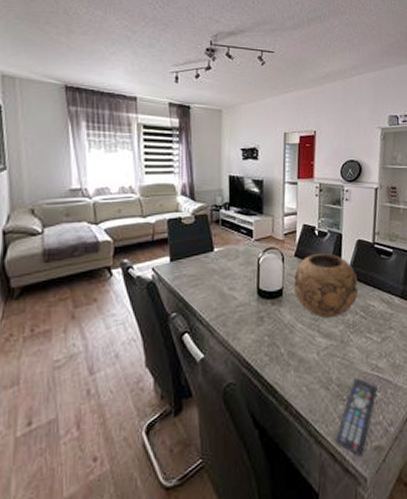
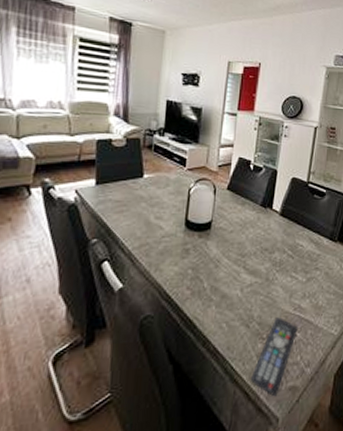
decorative bowl: present [293,253,359,318] -> none [222,189,289,254]

